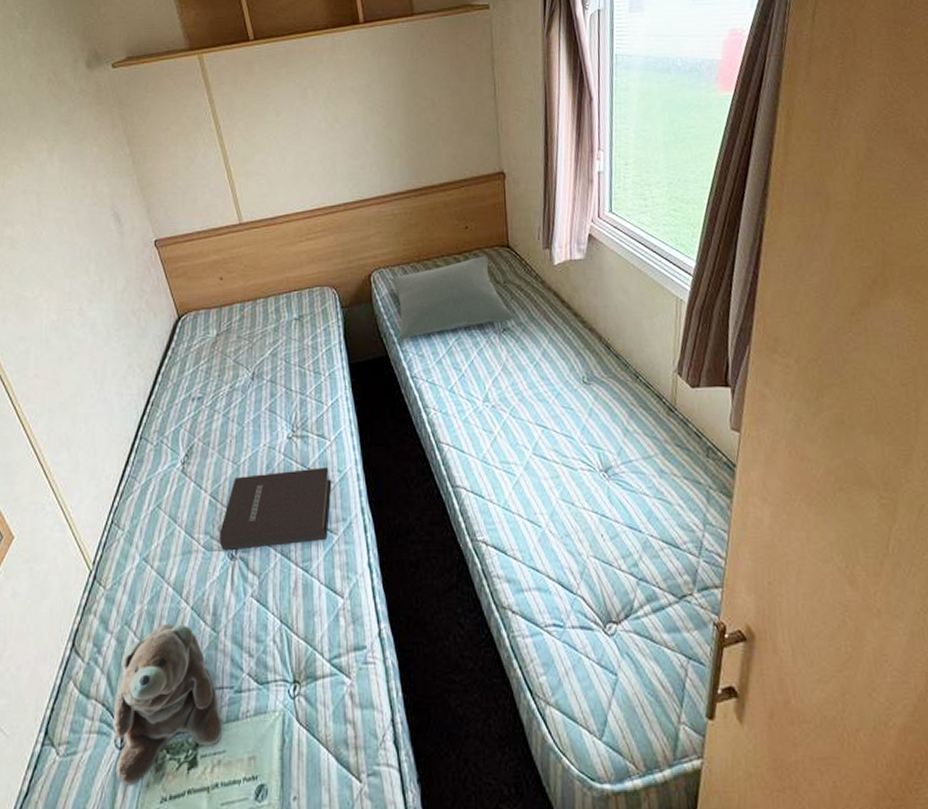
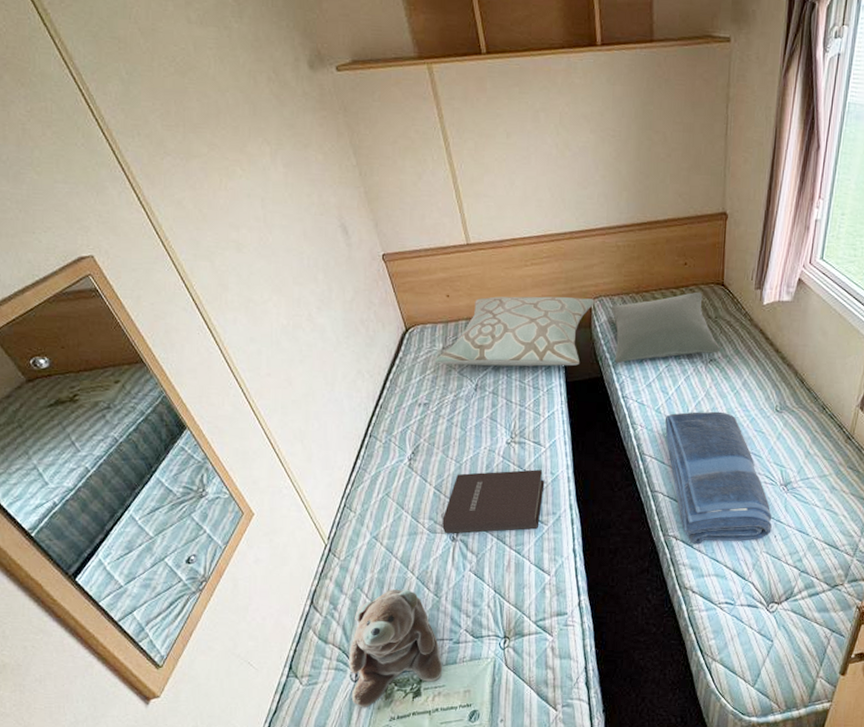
pillow: none [208,271,375,353] -> present [434,296,596,367]
towel: none [460,387,597,550] -> present [664,411,772,545]

